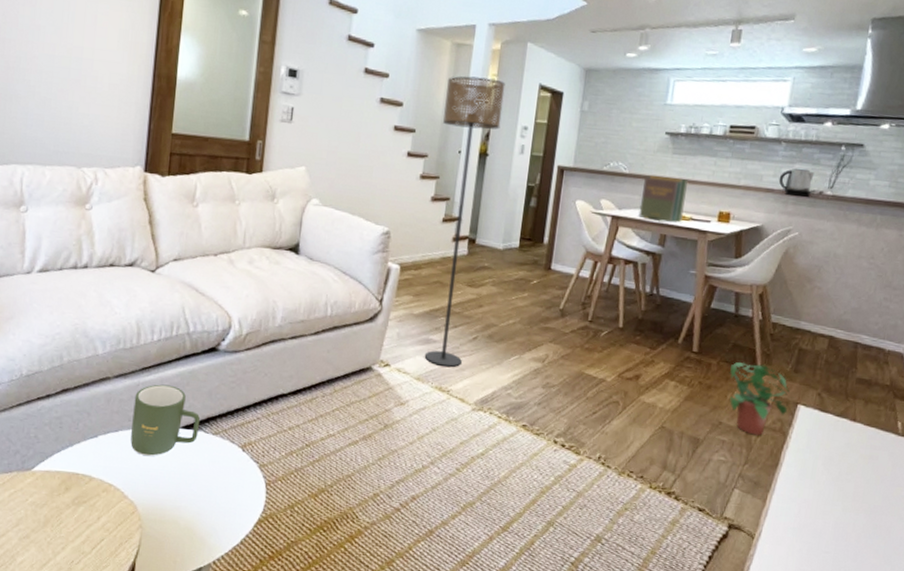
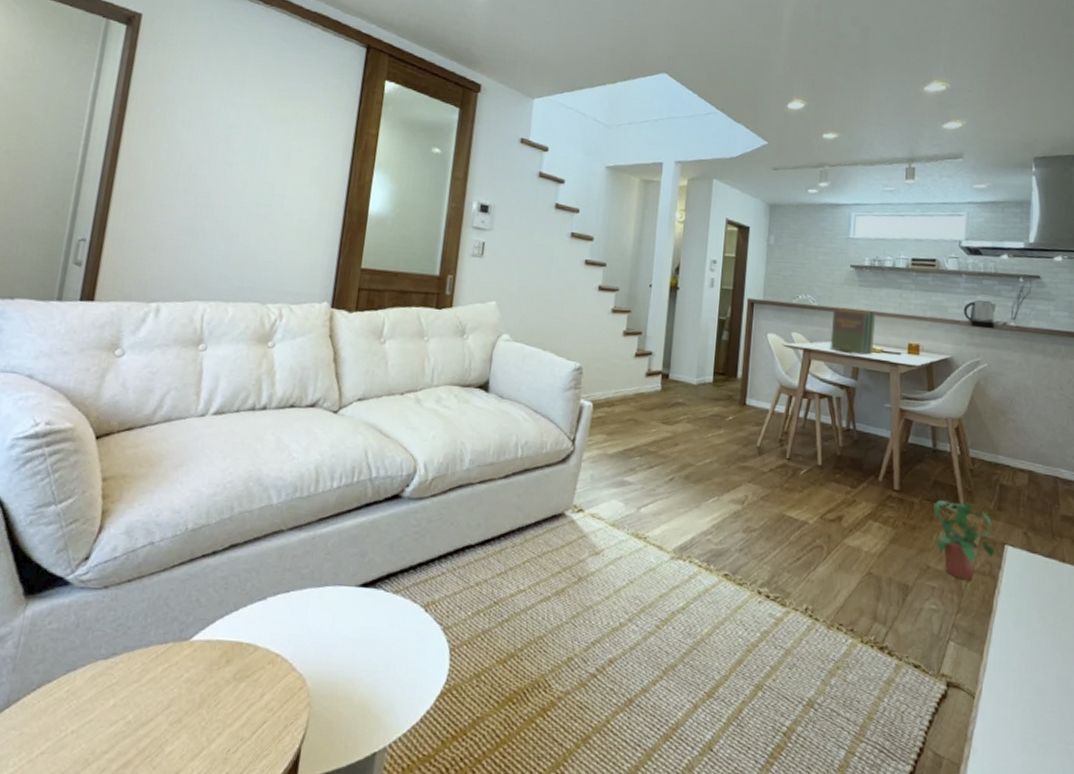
mug: present [130,384,201,457] -> none [302,536,380,621]
floor lamp: present [424,76,506,367] -> none [619,211,693,512]

